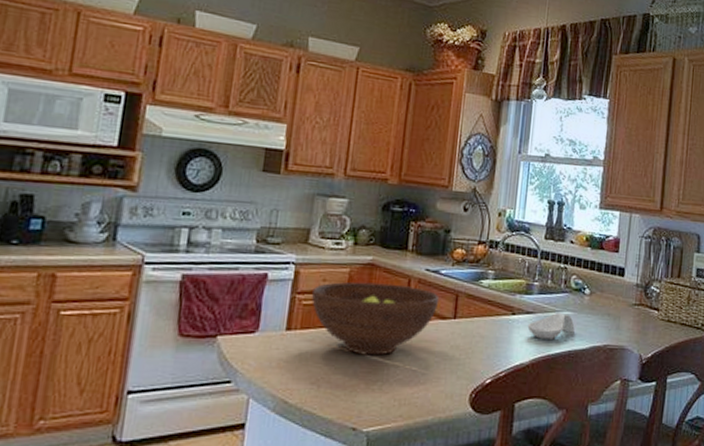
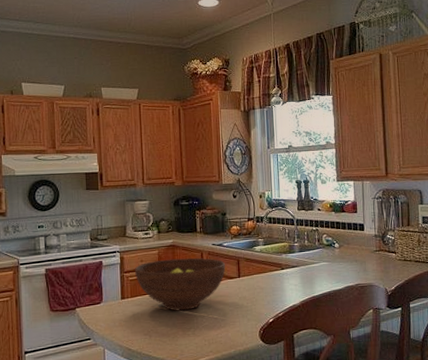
spoon rest: present [527,312,575,341] -> none [294,263,331,286]

